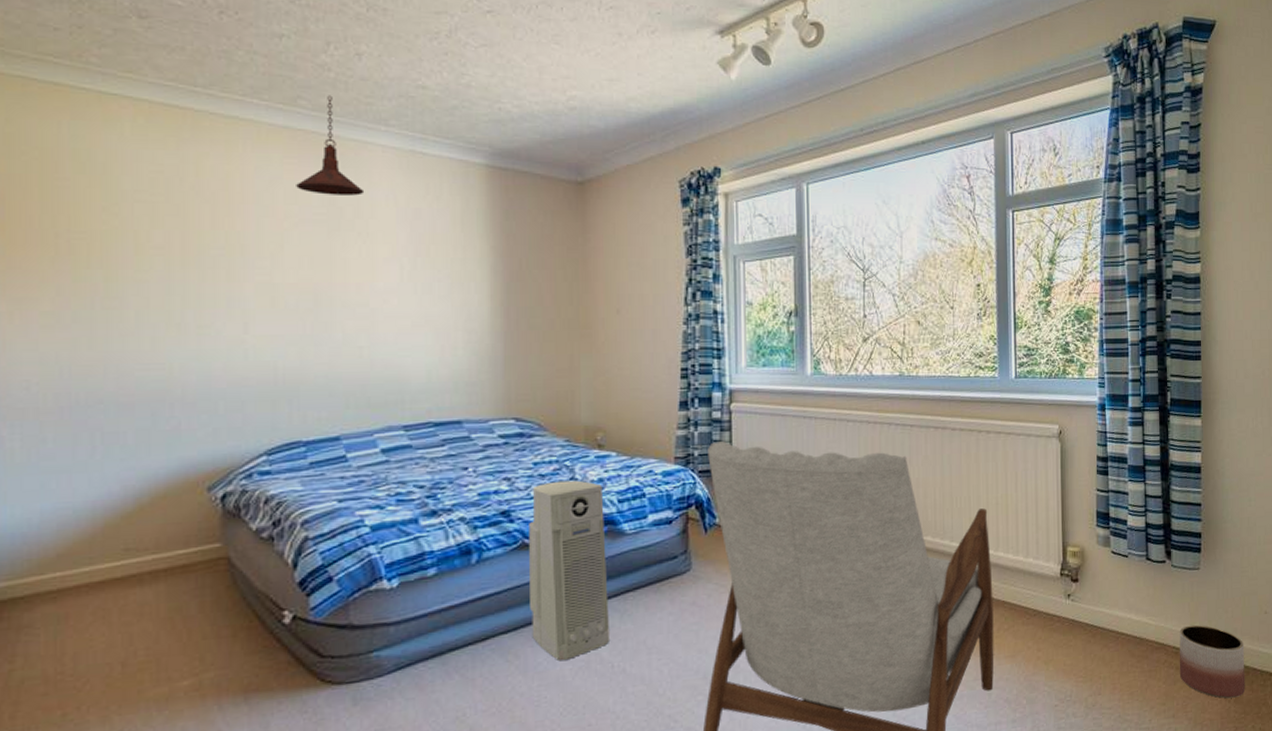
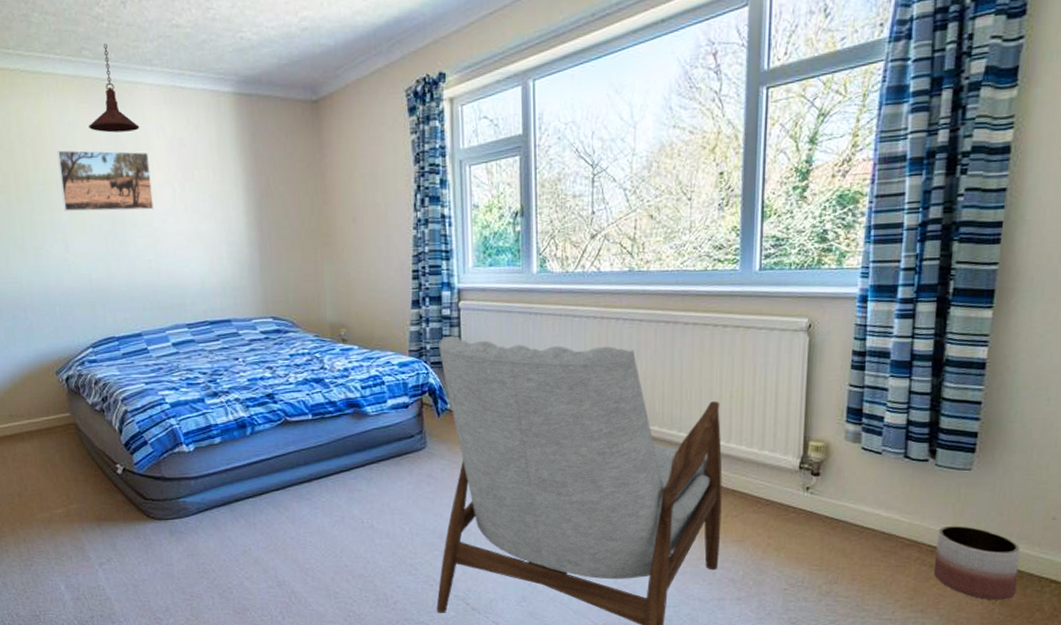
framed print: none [247,210,373,287] -> present [56,150,154,212]
air purifier: present [529,480,611,660] -> none [289,369,360,514]

